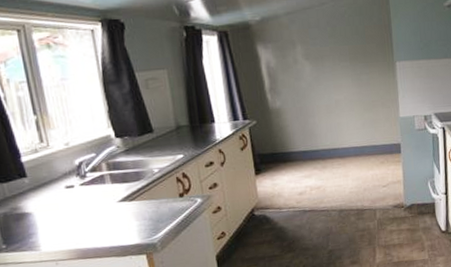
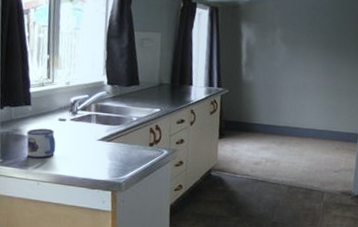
mug: none [29,200,70,237] -> present [26,128,56,159]

